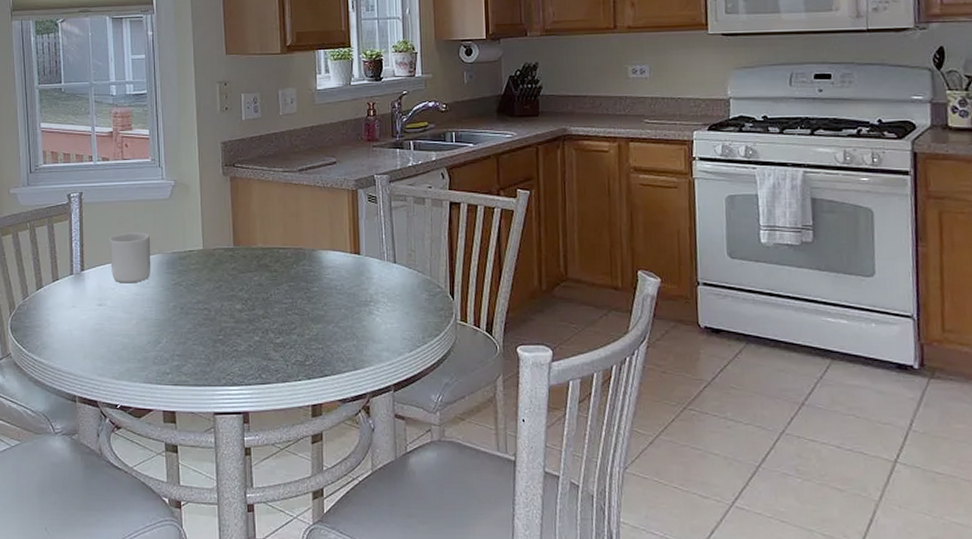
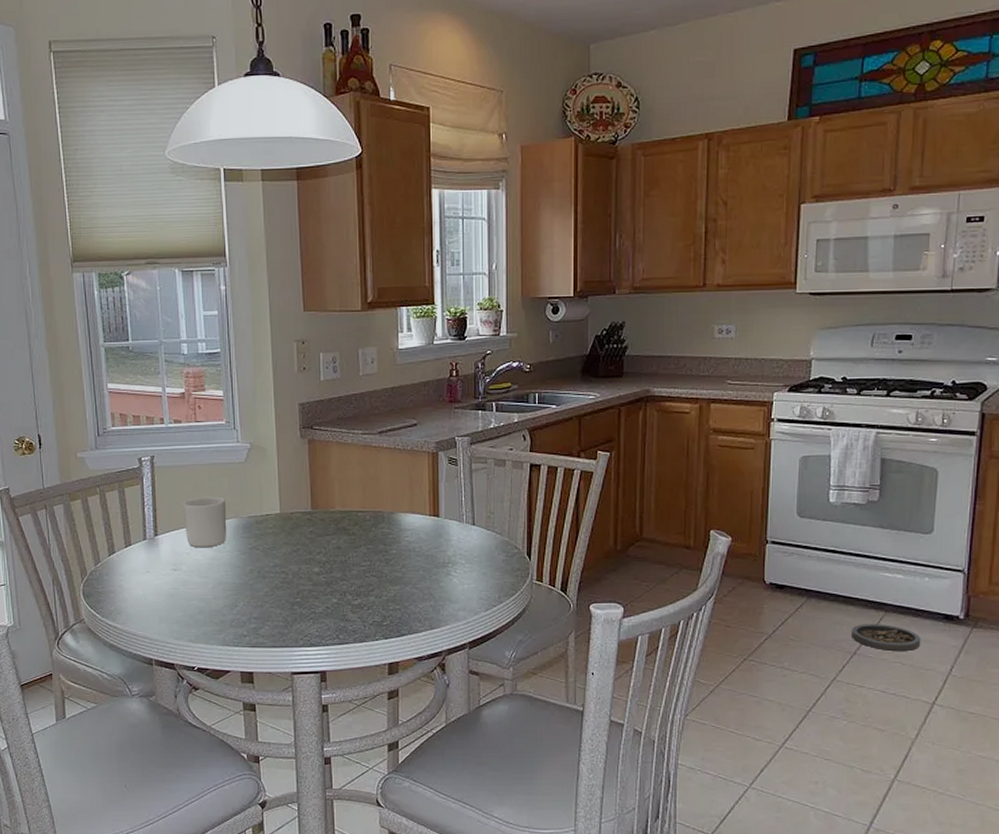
pet bowl: none [797,372,874,402] -> present [852,624,921,651]

